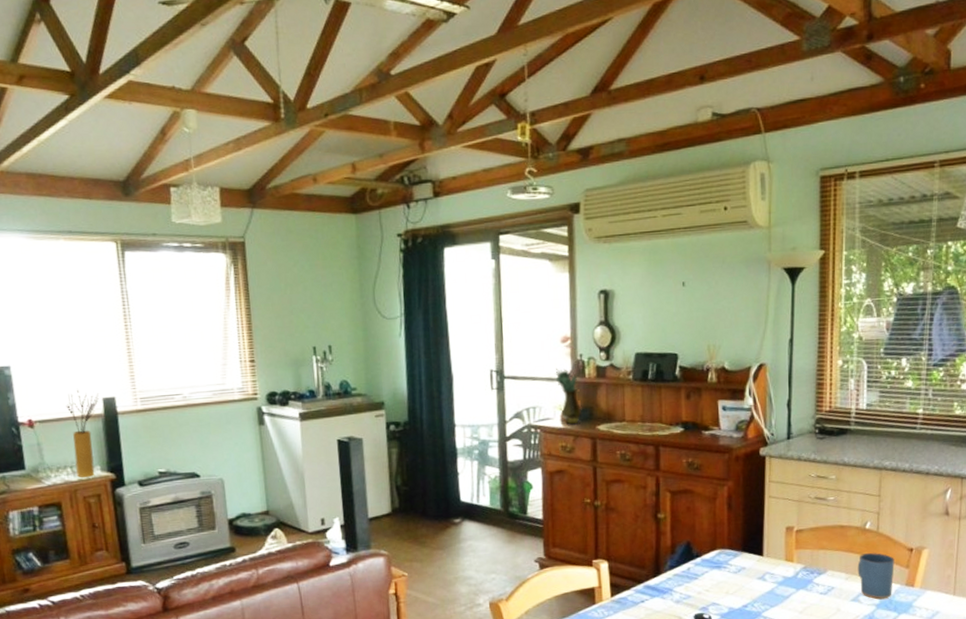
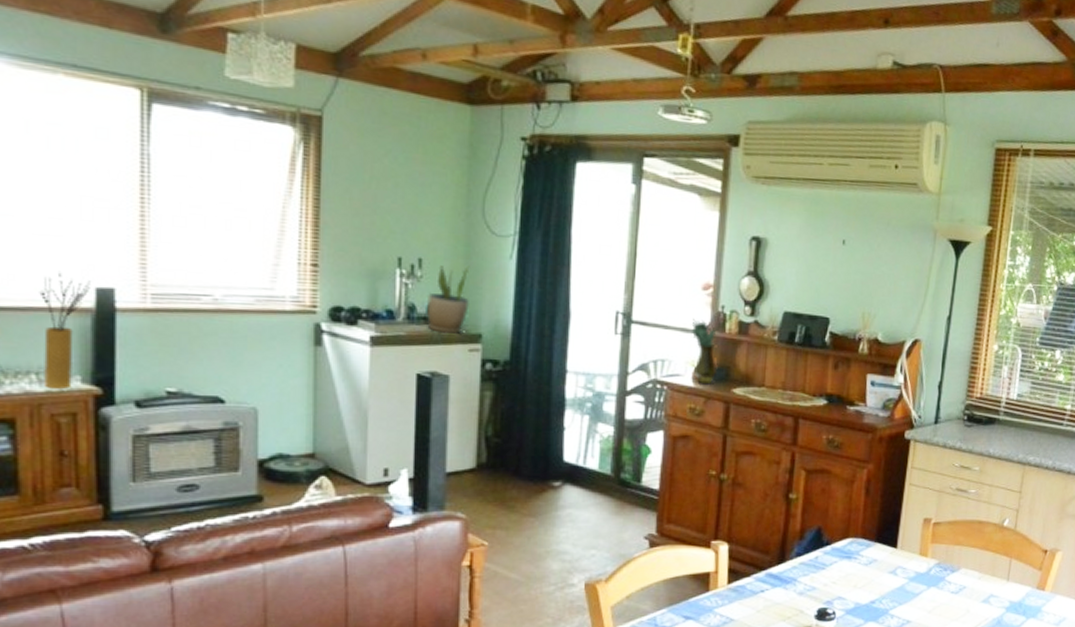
potted plant: none [338,345,372,404] -> present [426,264,470,334]
mug: present [857,553,895,599] -> none [991,552,1029,601]

